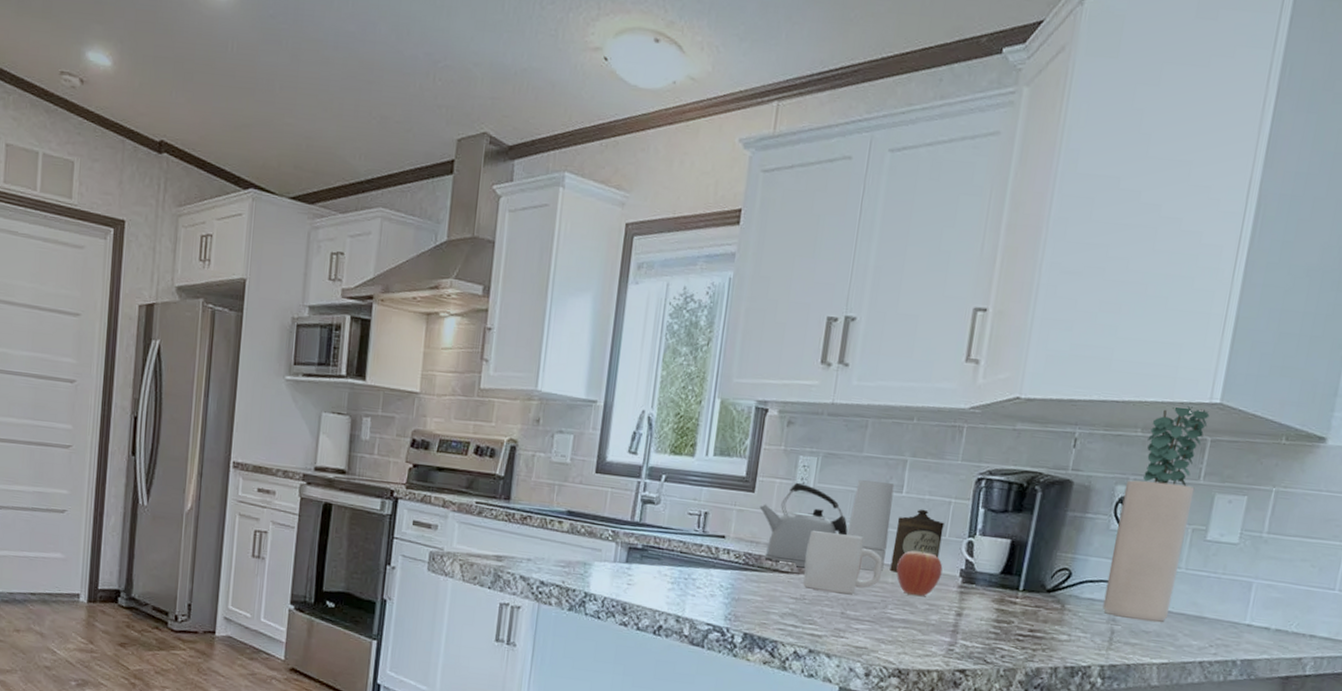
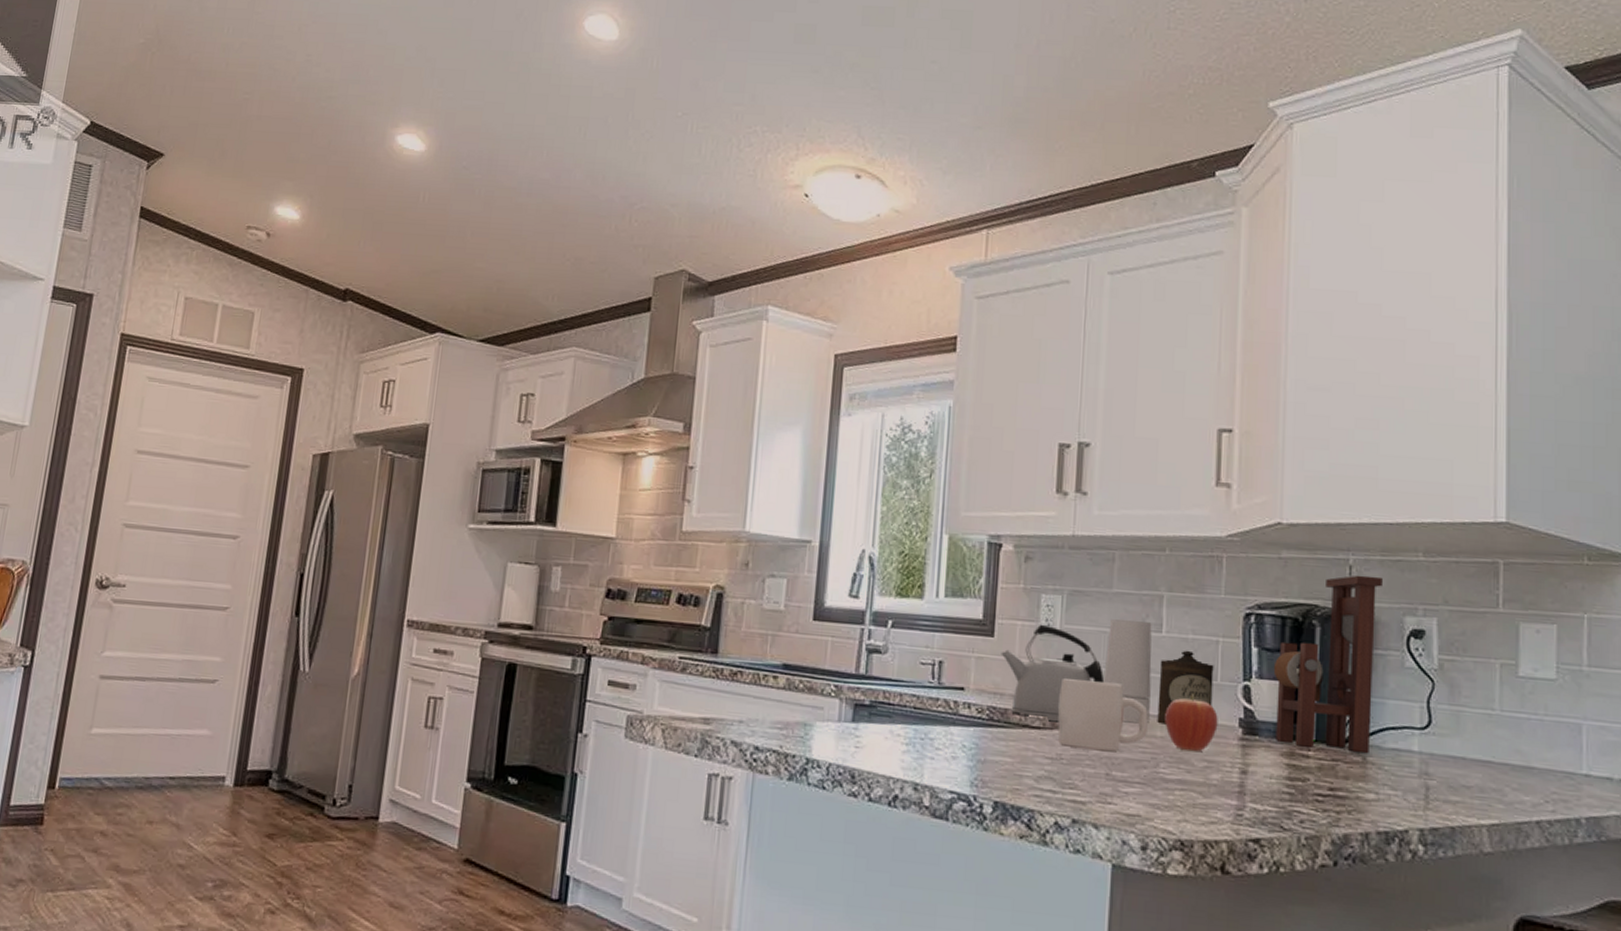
paper towel holder: none [989,447,1102,602] -> present [1273,575,1382,754]
vase: present [1102,406,1210,623] -> none [1411,526,1497,776]

